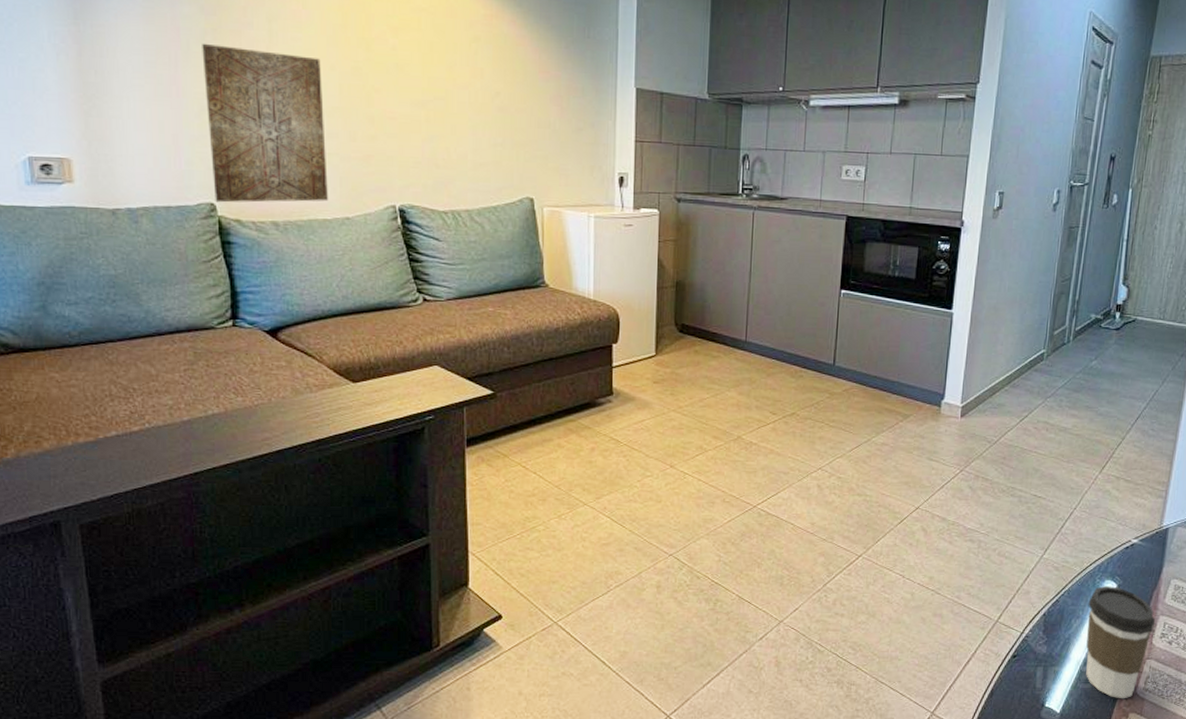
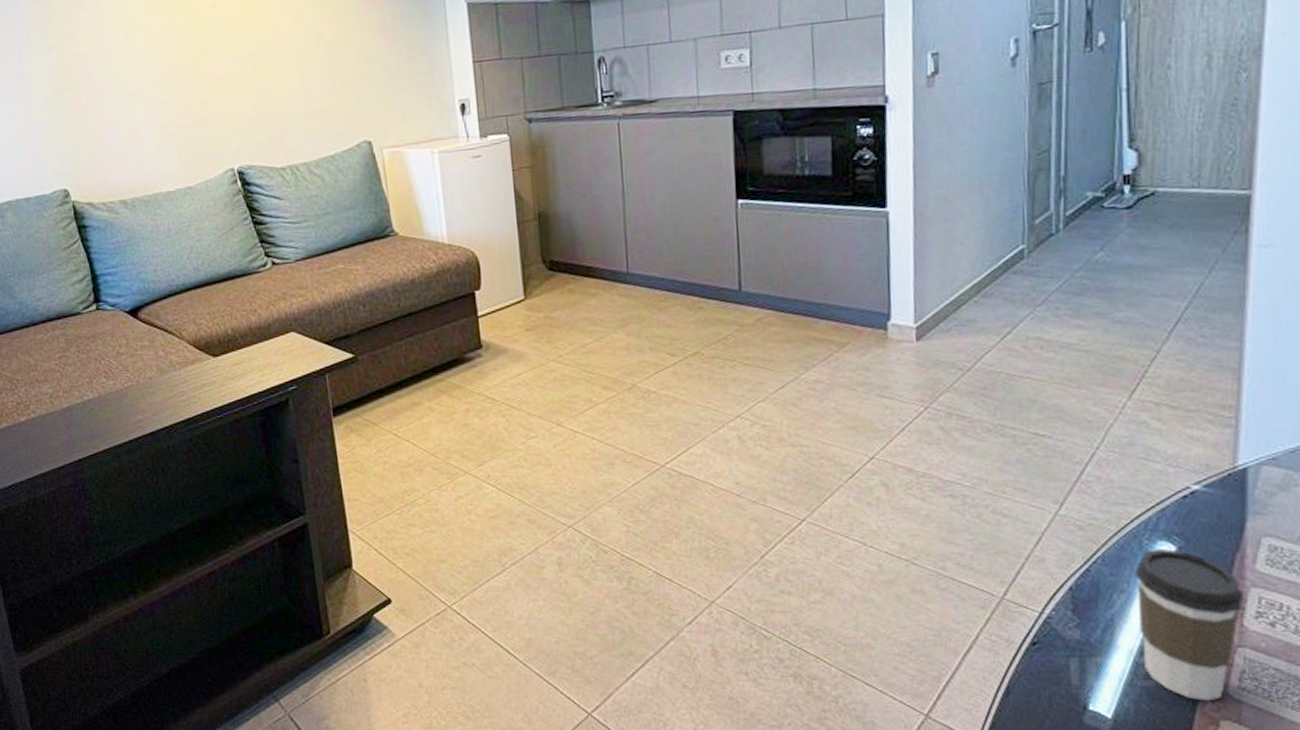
wall art: present [202,43,328,203] -> none [40,29,169,188]

